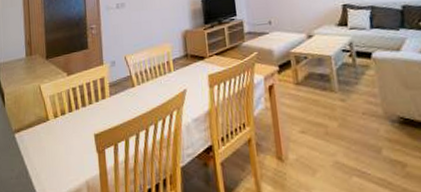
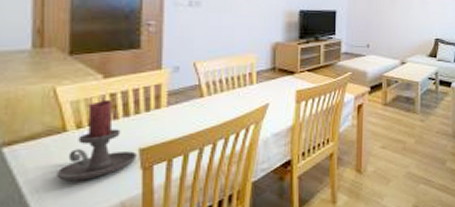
candle holder: none [45,93,94,162] -> present [56,99,137,182]

